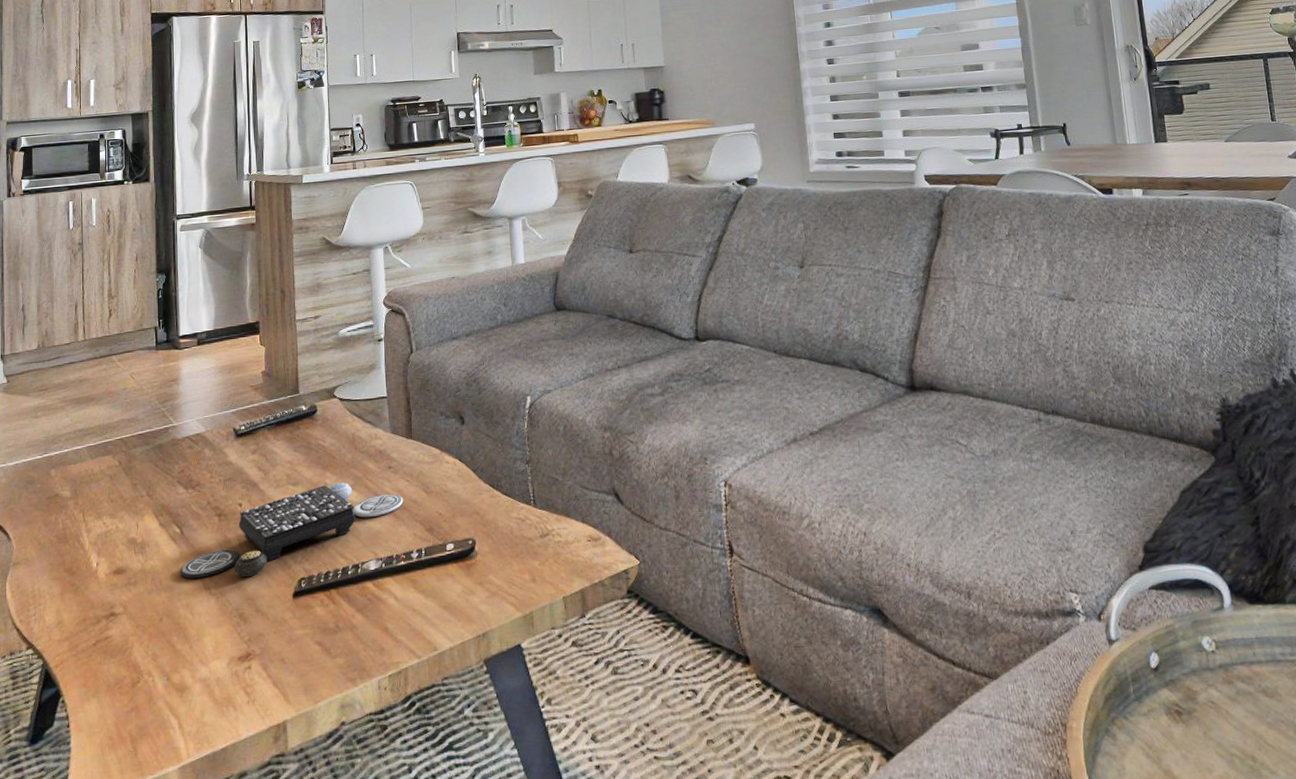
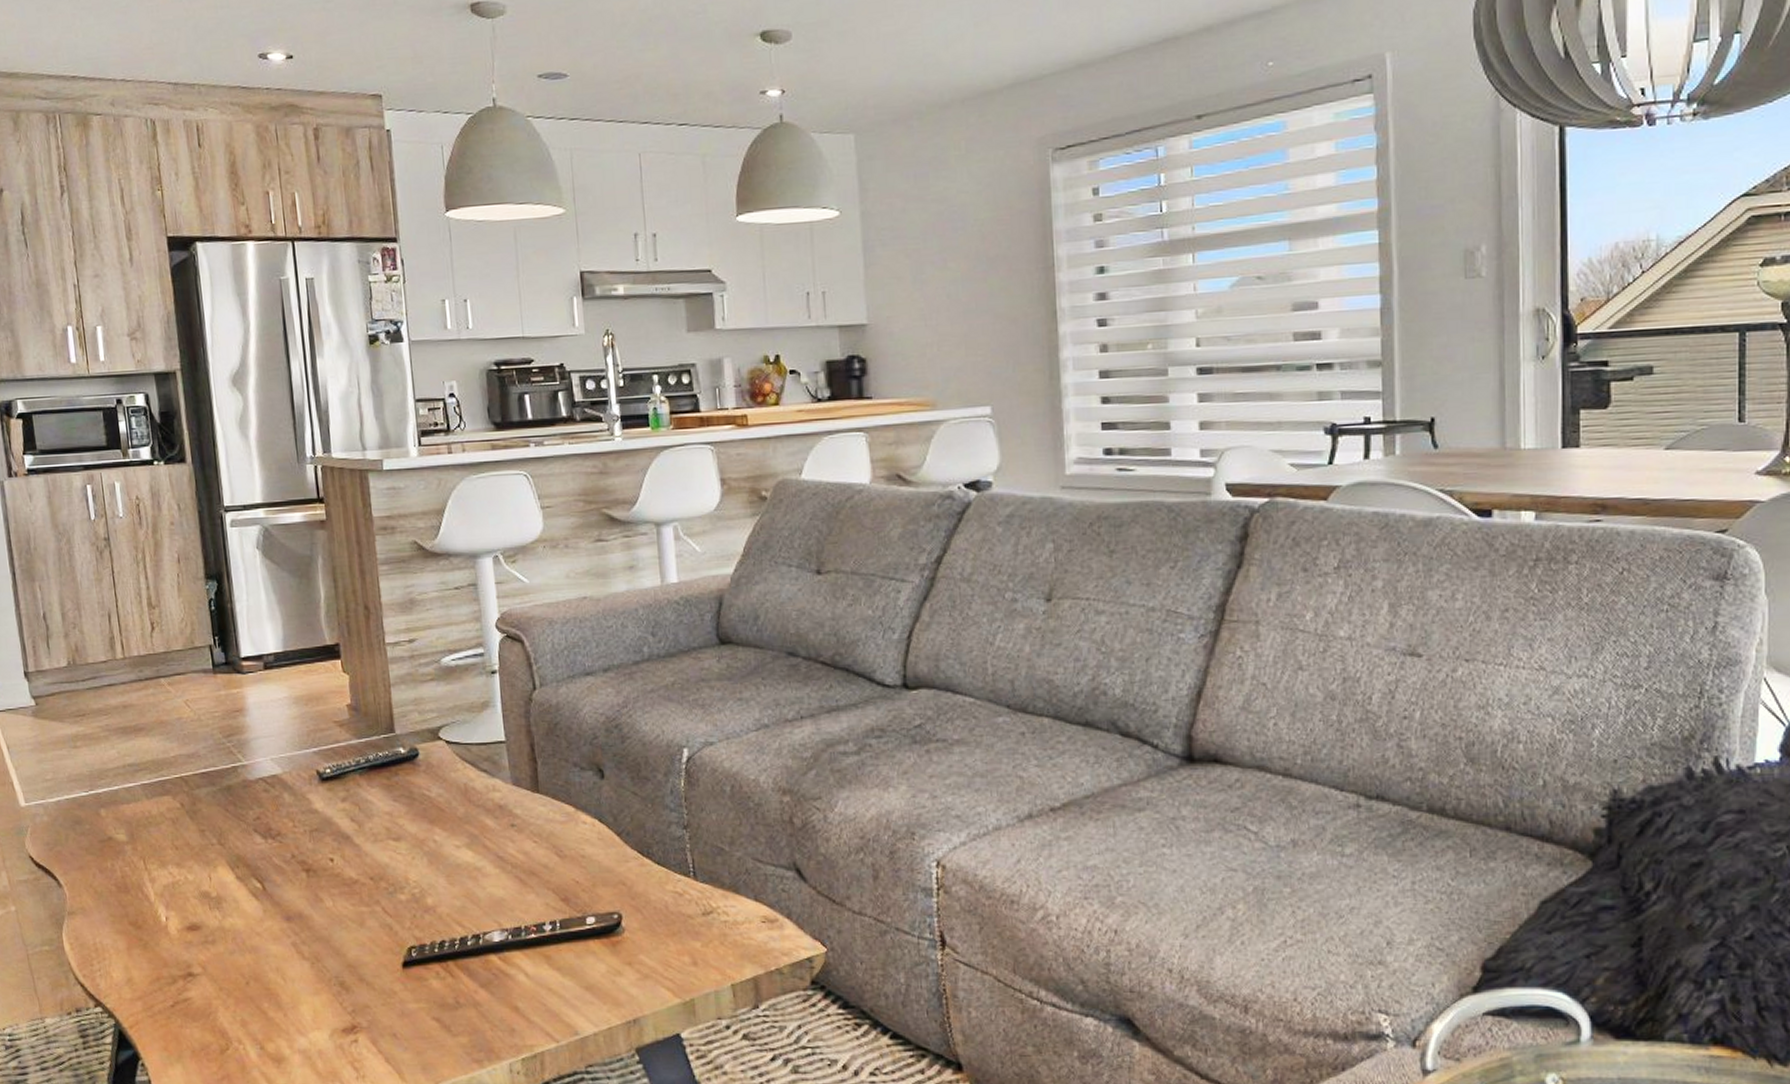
board game: present [180,483,404,579] -> none [265,840,532,942]

